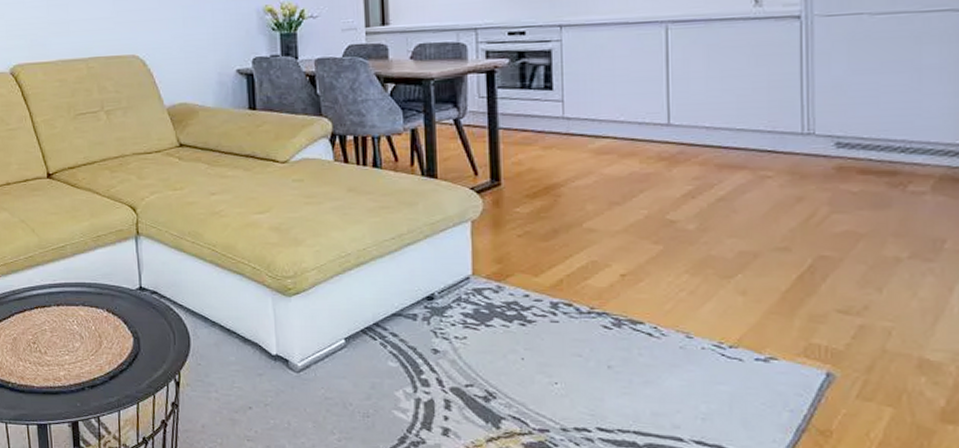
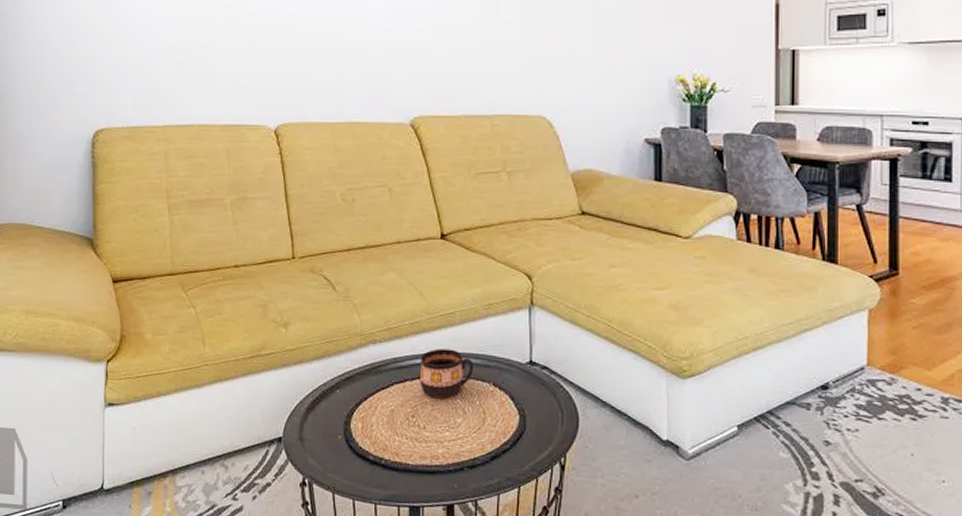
cup: none [37,280,88,325] -> present [420,348,474,398]

